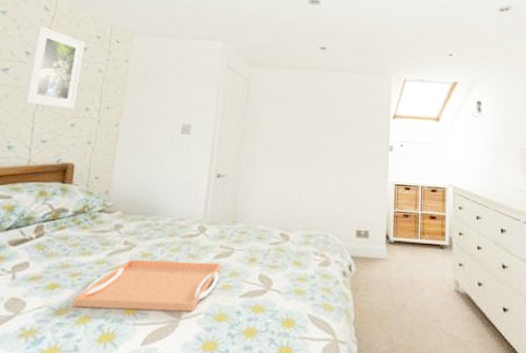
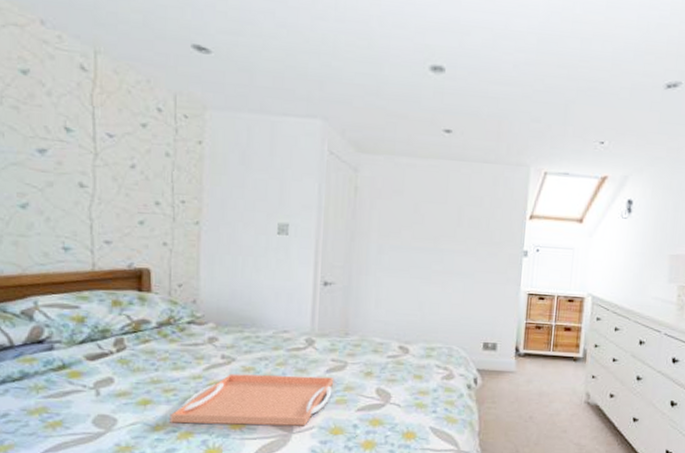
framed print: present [23,25,85,108] -> none [73,91,143,202]

